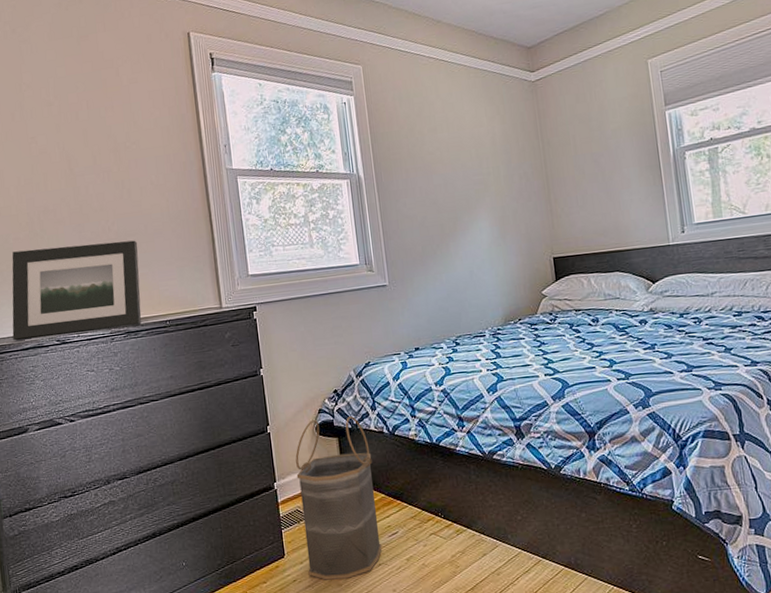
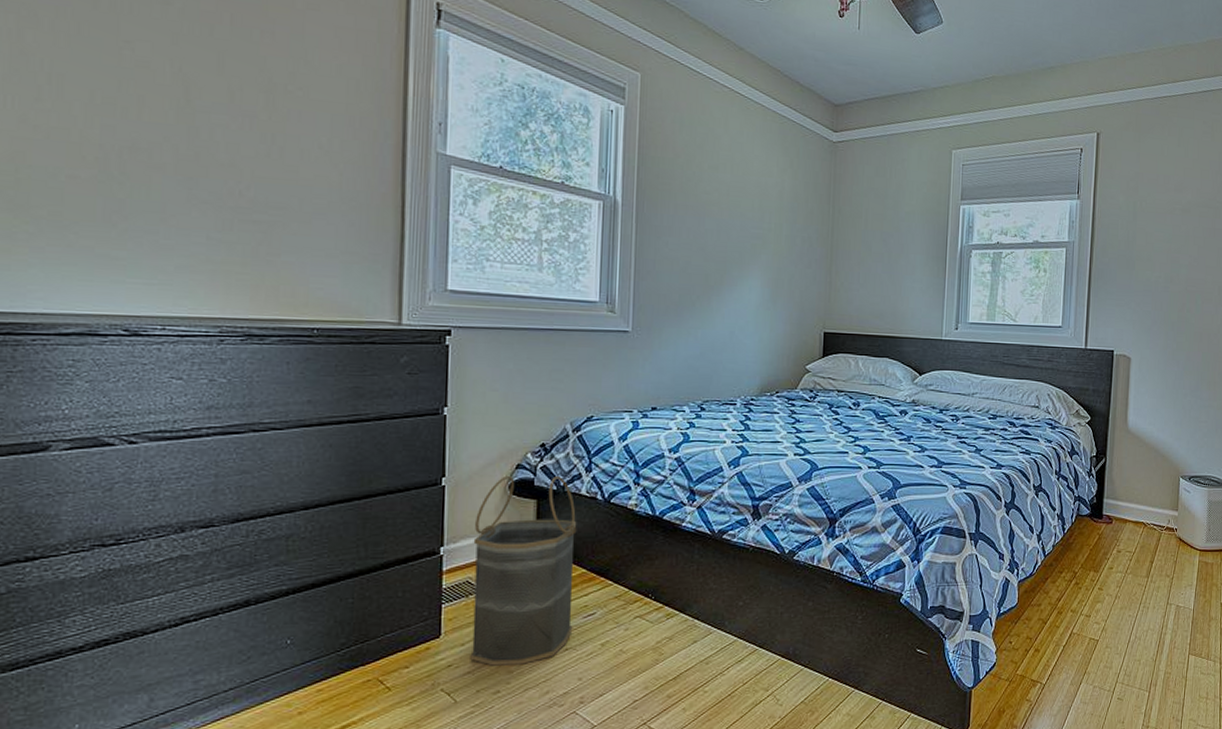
picture frame: present [12,240,142,341] -> none [43,194,284,329]

